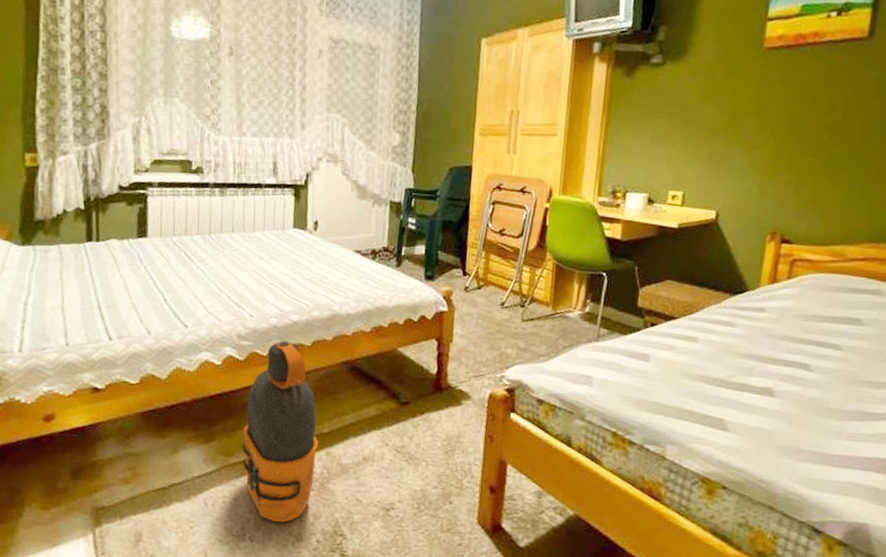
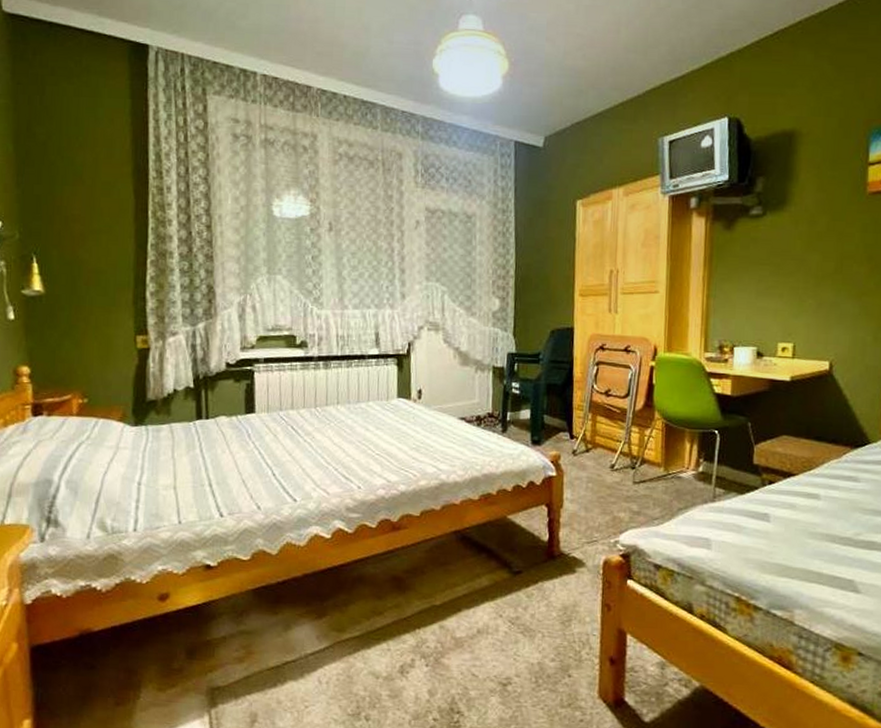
water bottle: present [242,340,319,523] -> none [354,511,431,700]

